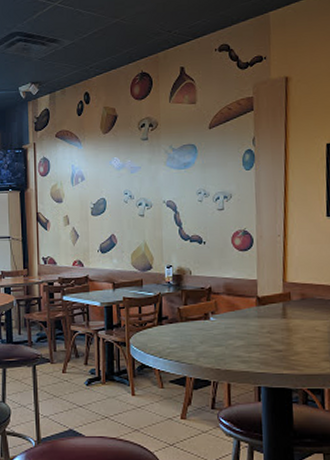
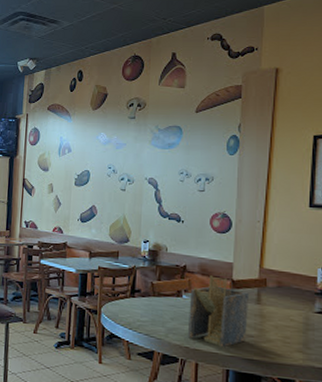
napkin holder: none [217,295,275,365] -> present [187,276,249,348]

